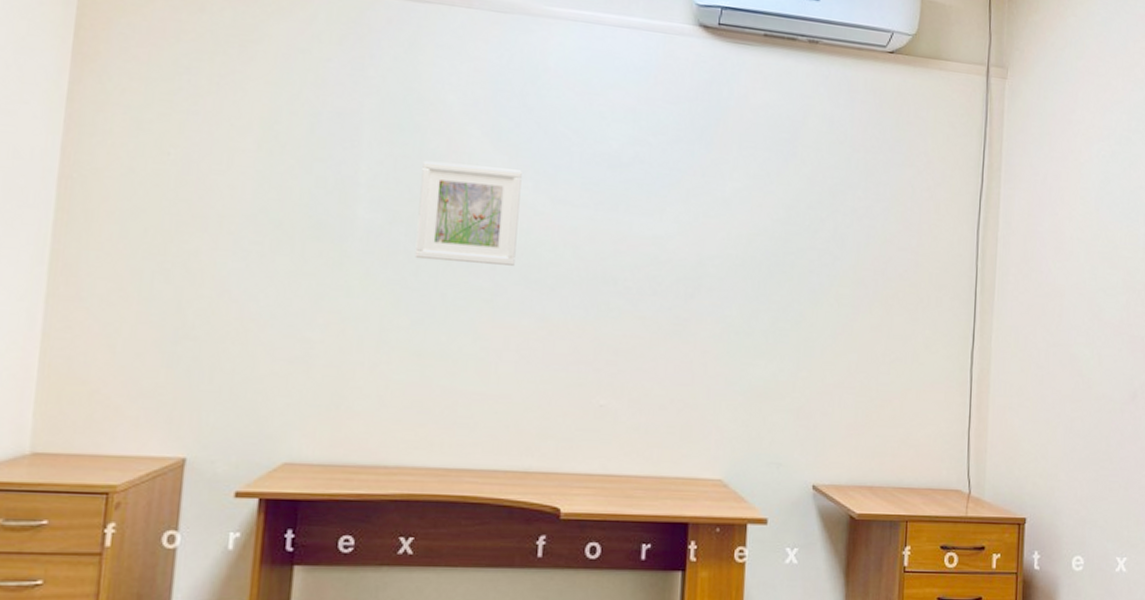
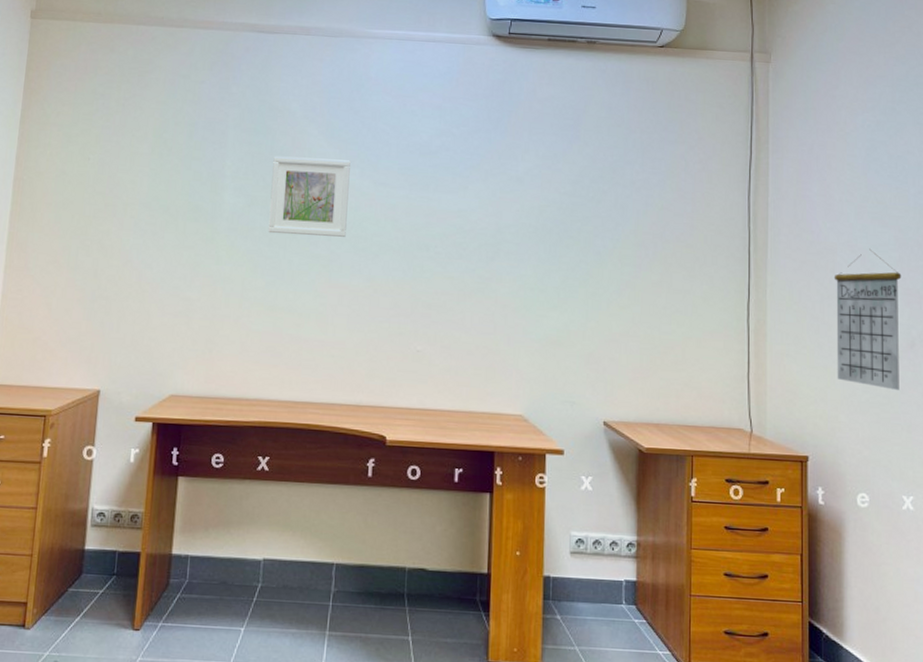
calendar: none [1058,291,1128,445] -> present [834,248,902,390]

